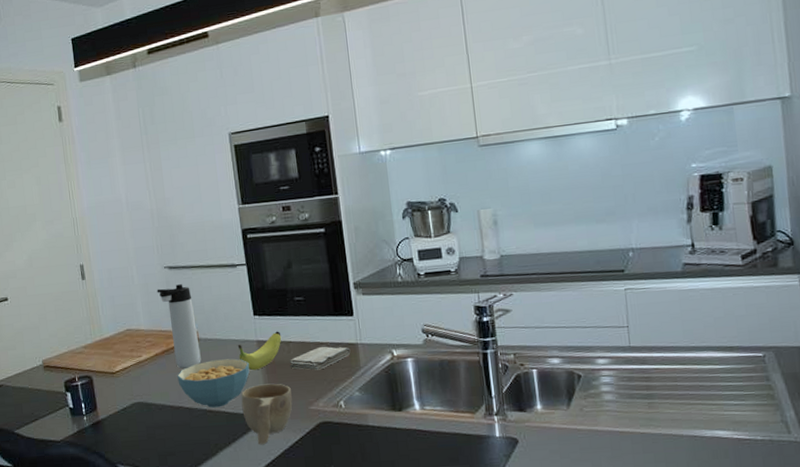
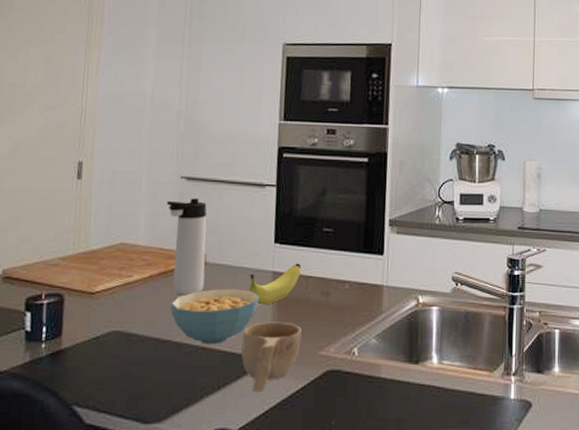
washcloth: present [289,346,351,371] -> none [304,285,374,311]

